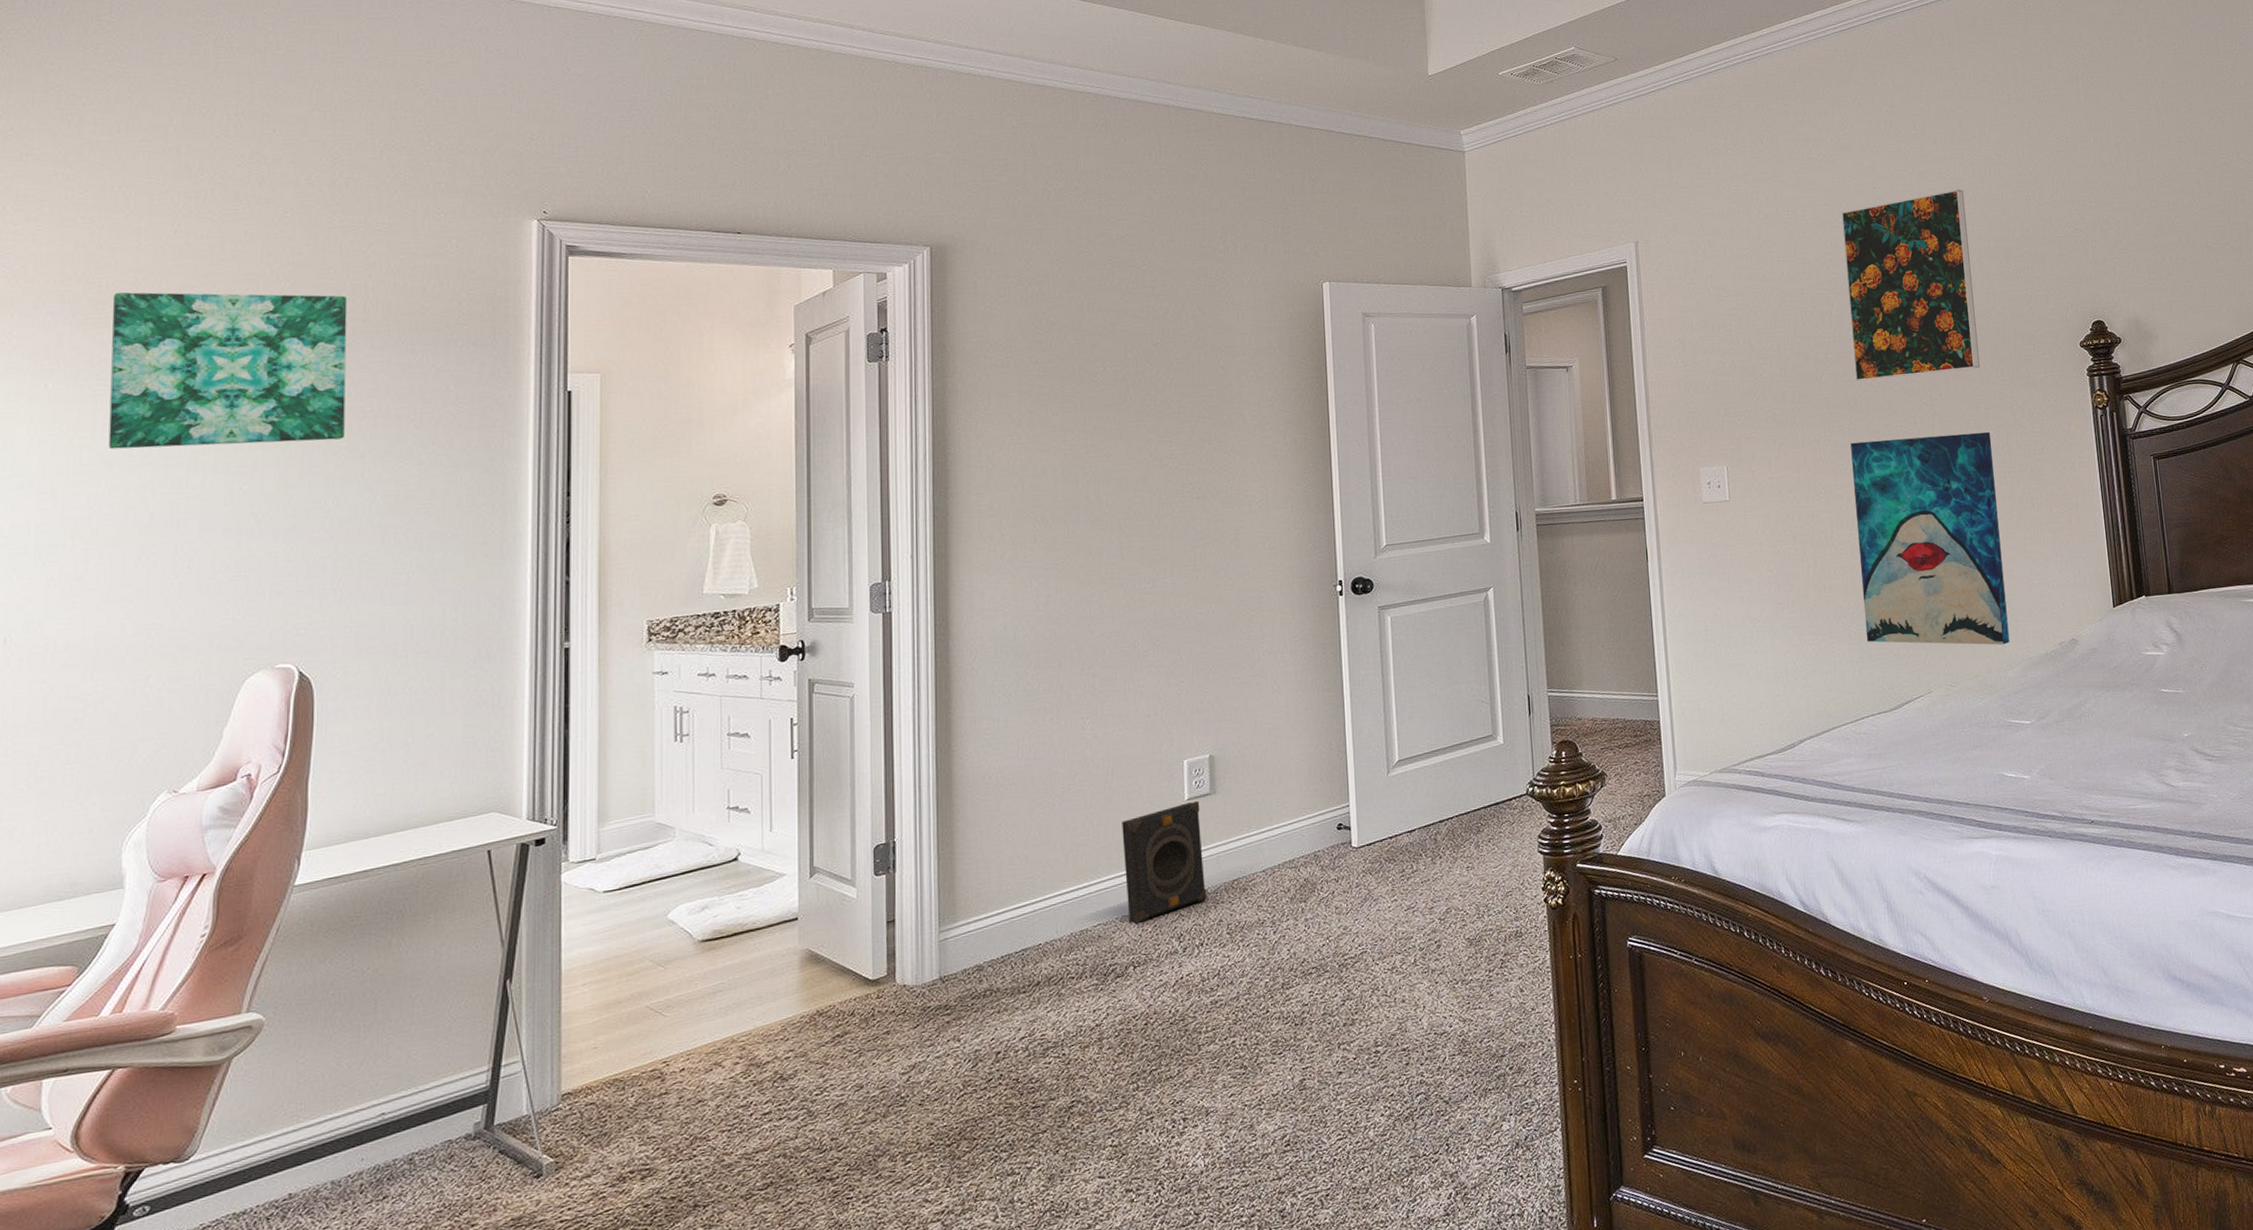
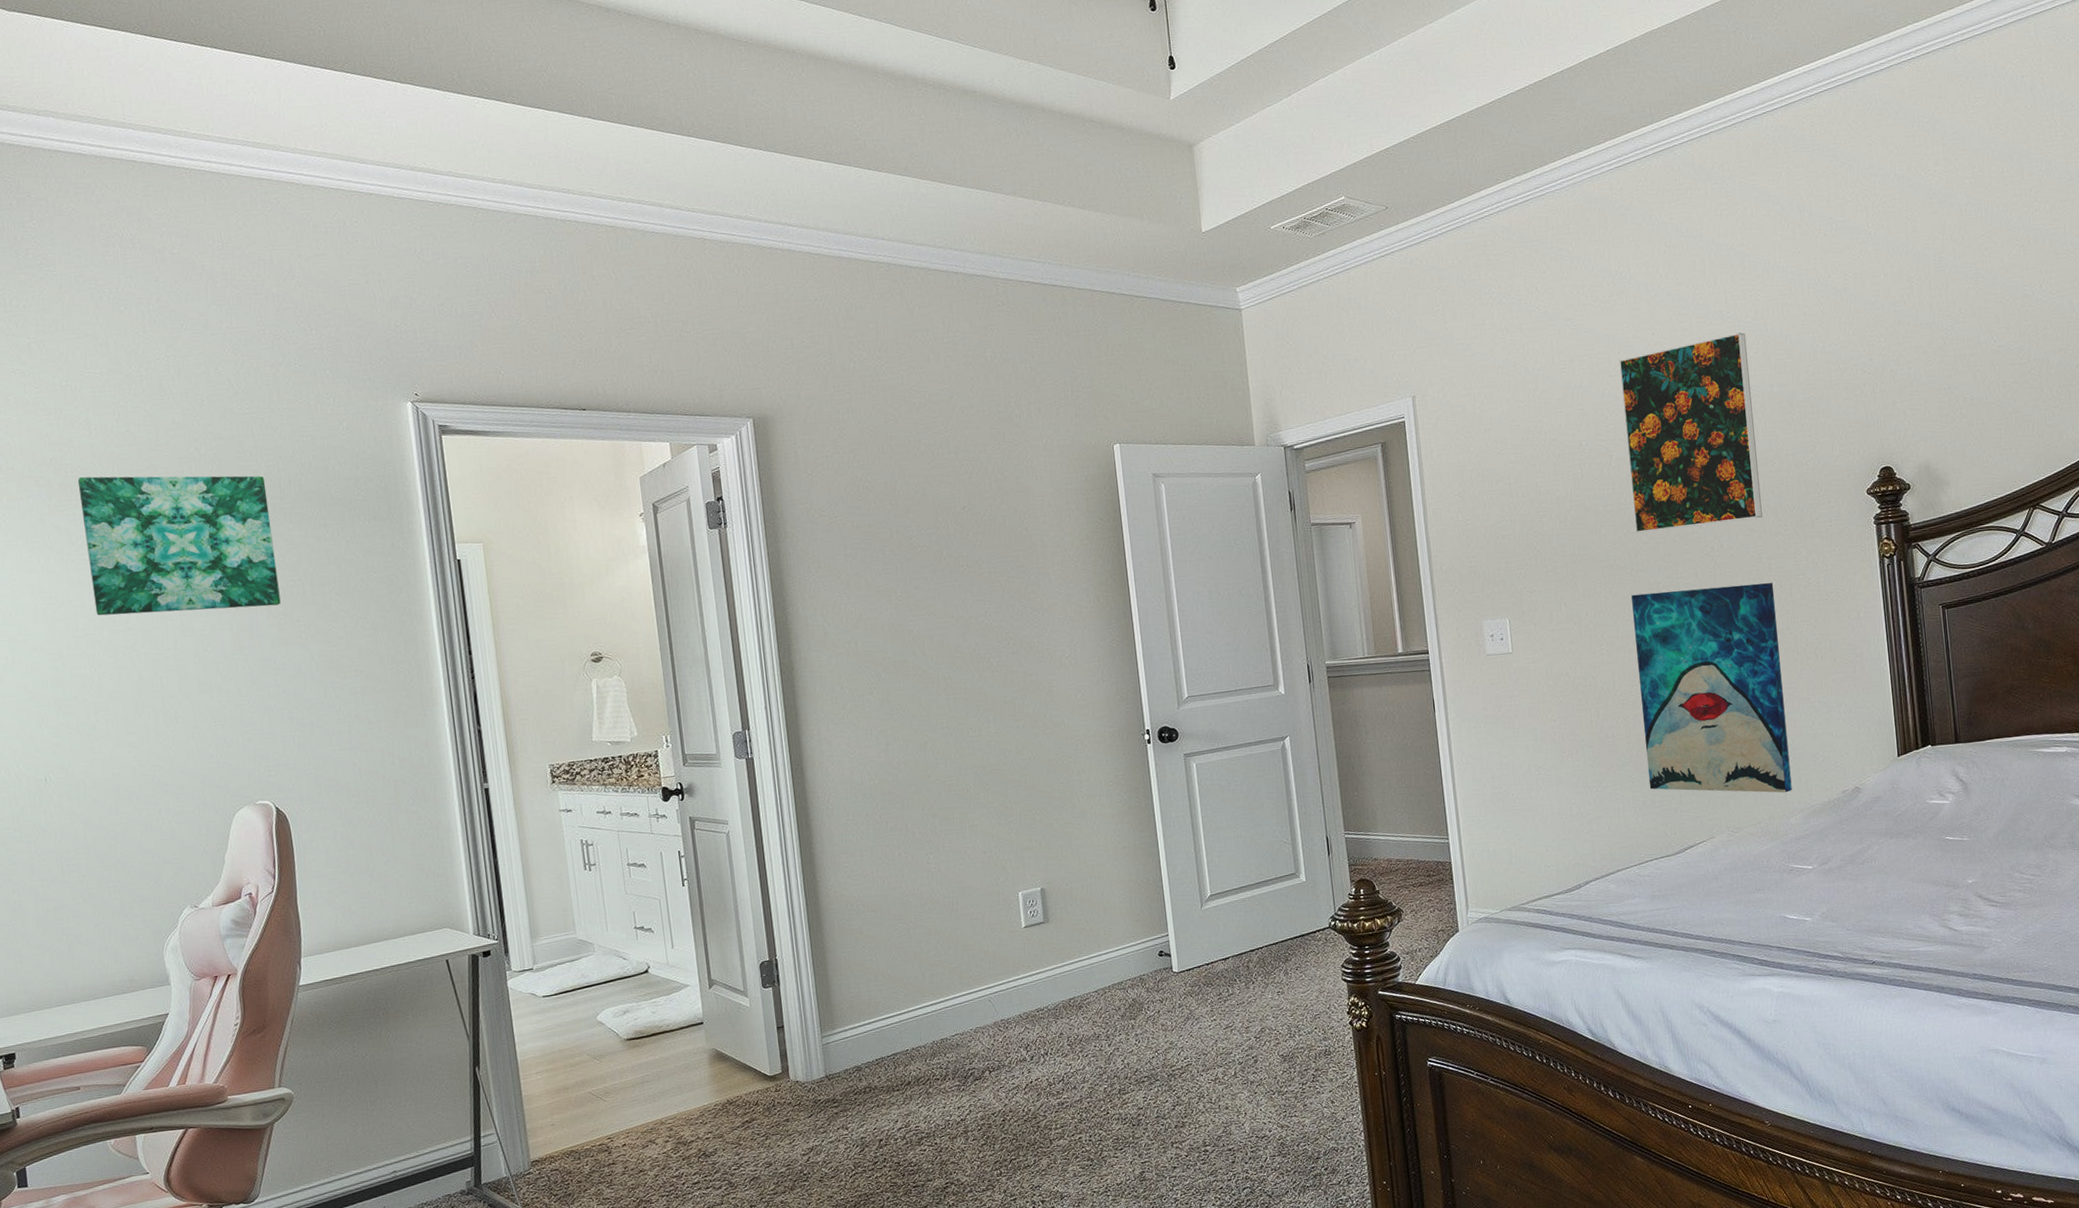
speaker: present [1122,800,1207,923] -> none [969,928,1048,1034]

